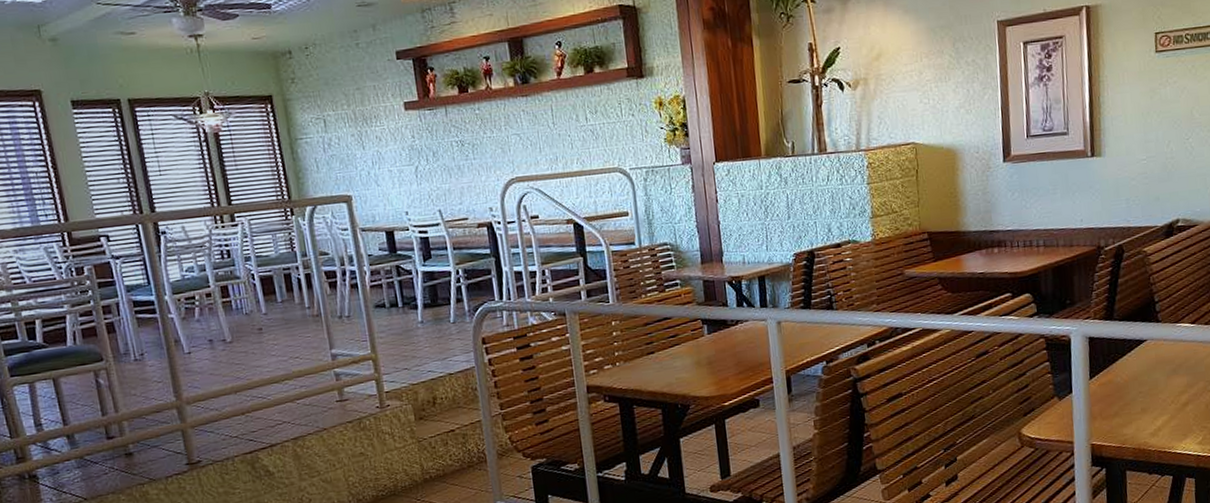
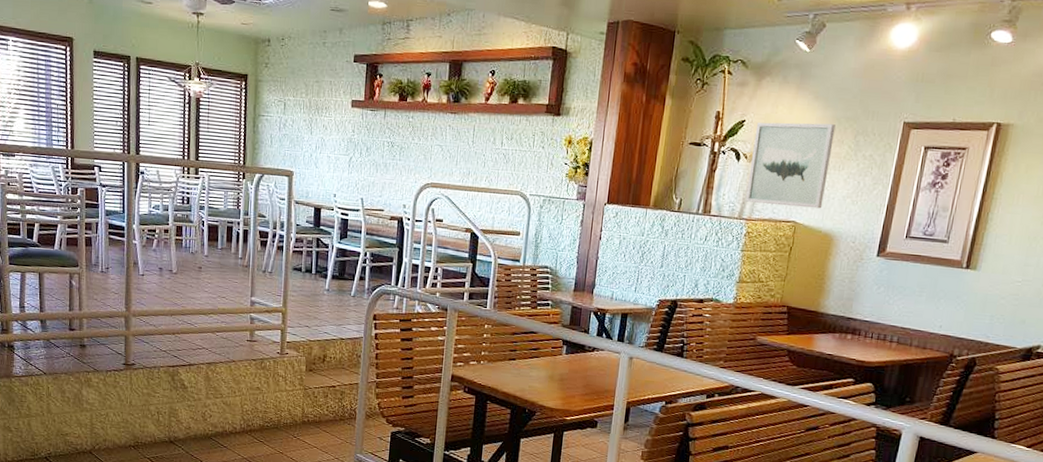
wall art: none [852,36,938,132] -> present [744,122,836,209]

